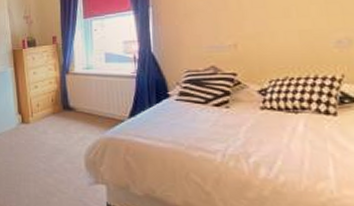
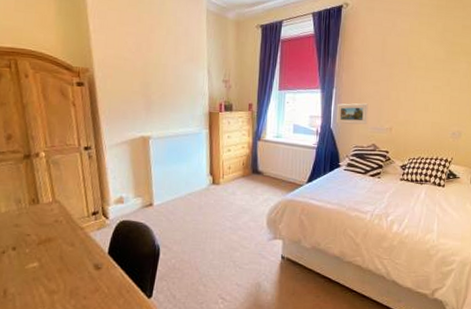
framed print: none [156,18,201,47] -> present [336,103,369,125]

